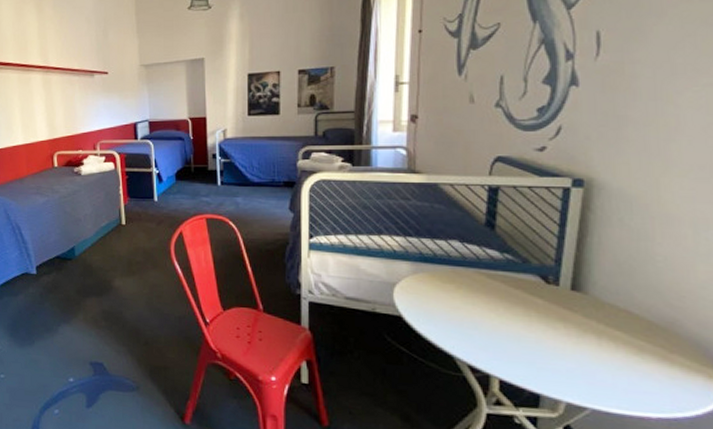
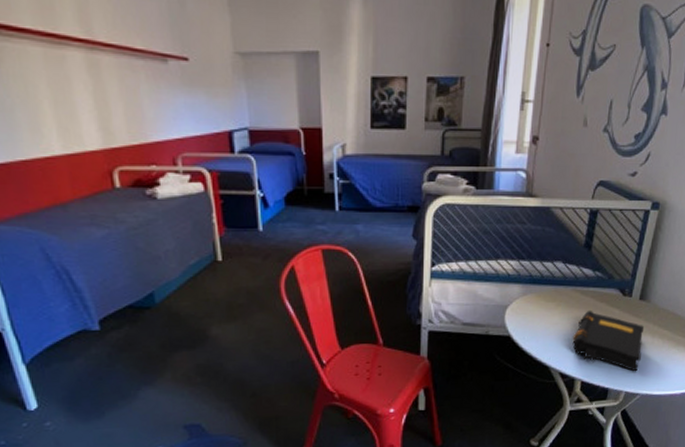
book: none [481,296,584,379] -> present [572,310,645,372]

